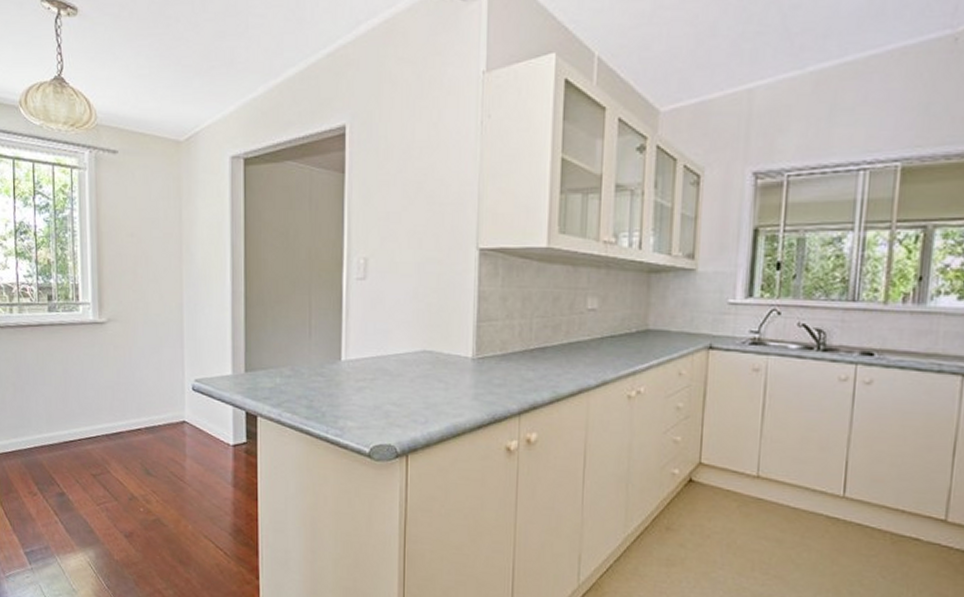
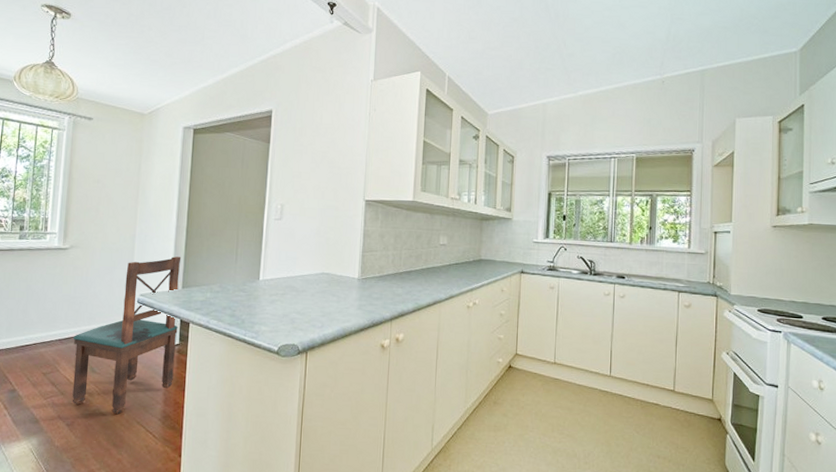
dining chair: none [122,331,243,527] -> present [72,256,182,415]

